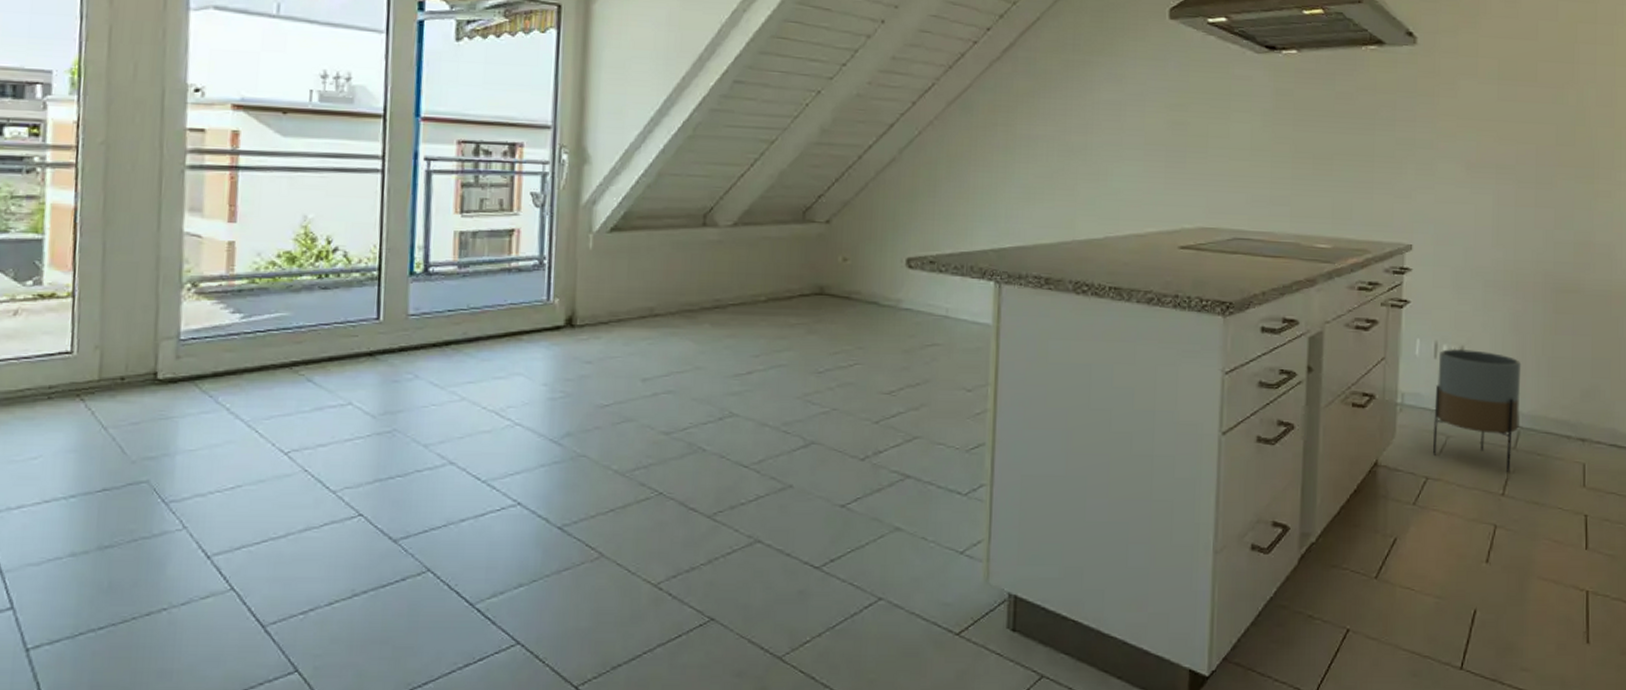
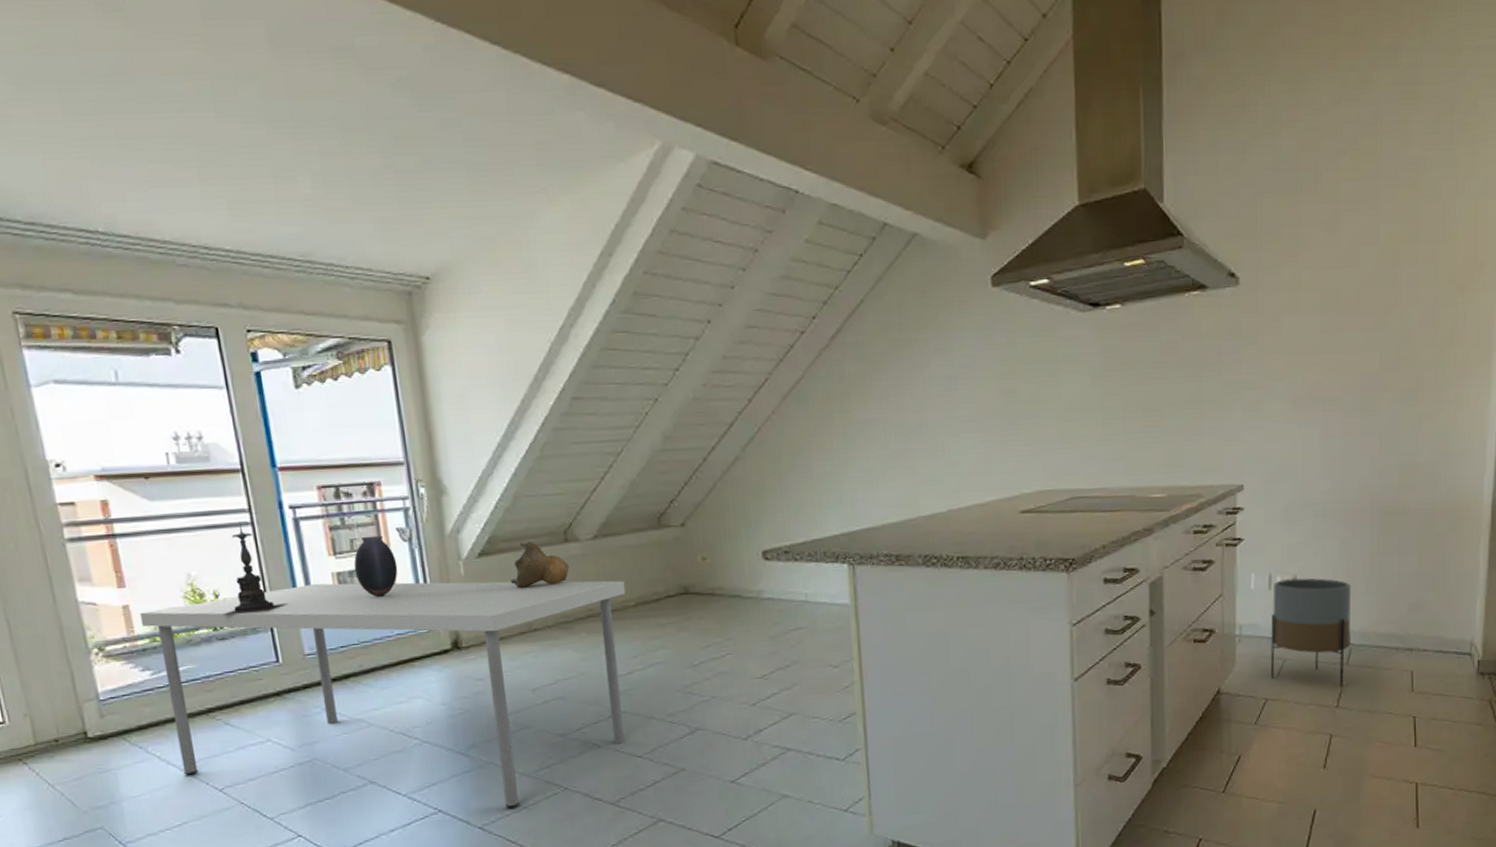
dining table: none [243,240,759,508] -> present [139,580,626,808]
candle holder: none [331,168,402,265] -> present [222,522,288,616]
vase: none [478,197,525,262] -> present [353,535,398,597]
decorative bowl: none [640,221,703,270] -> present [511,542,569,589]

